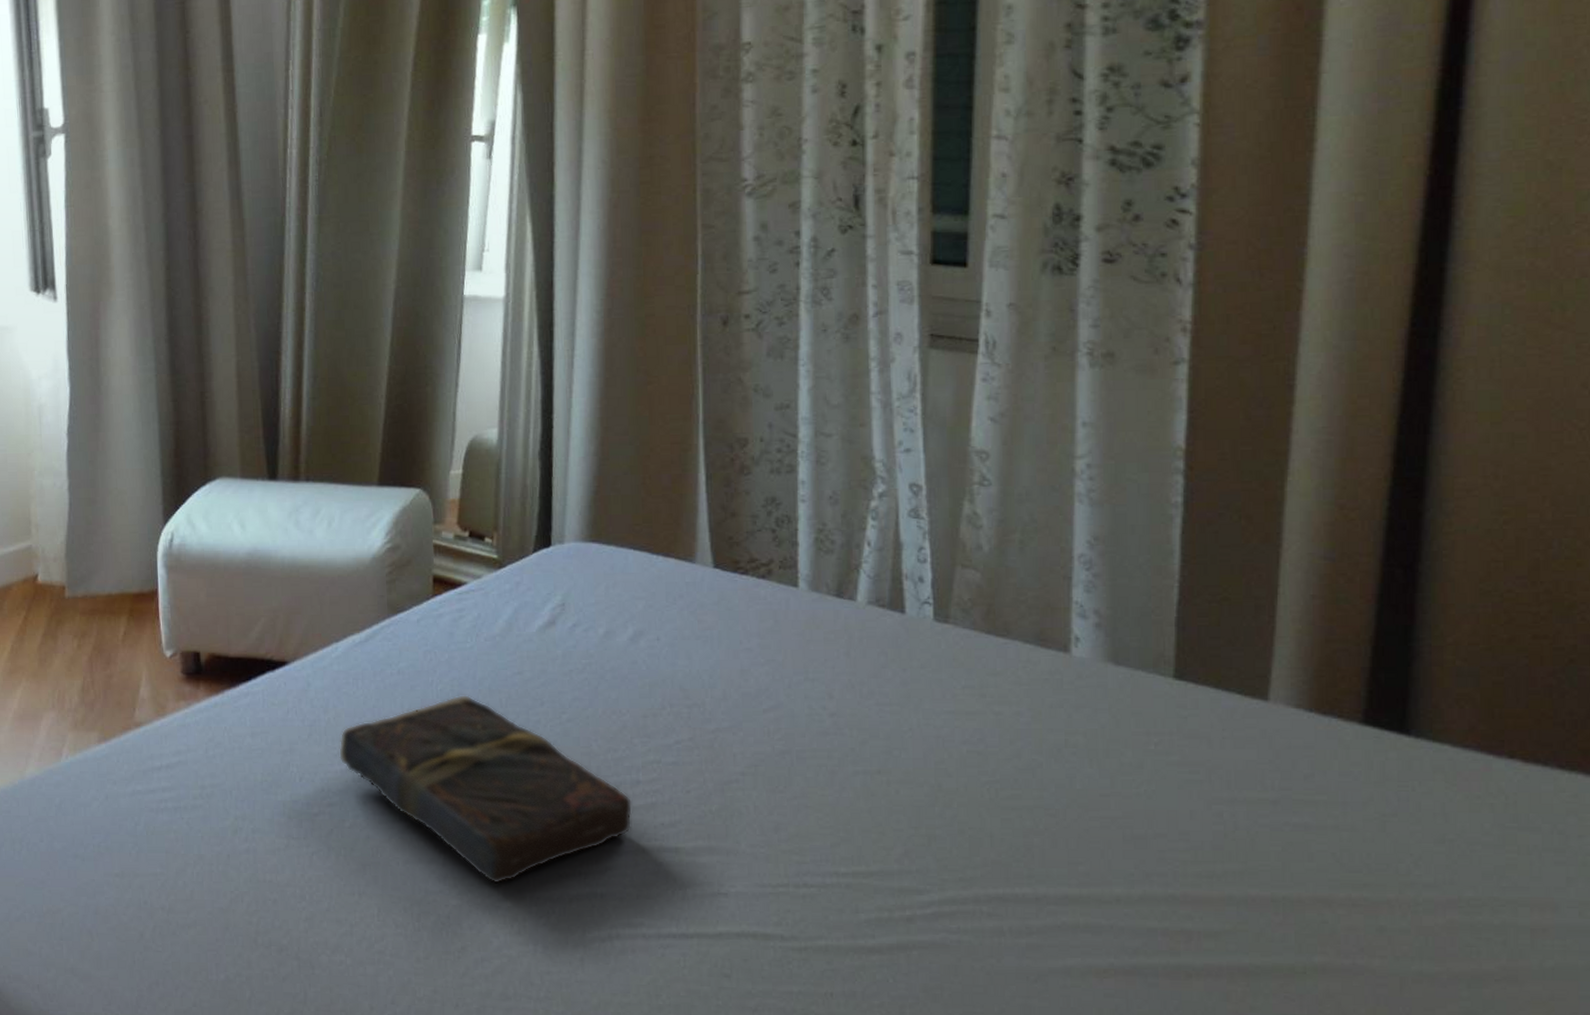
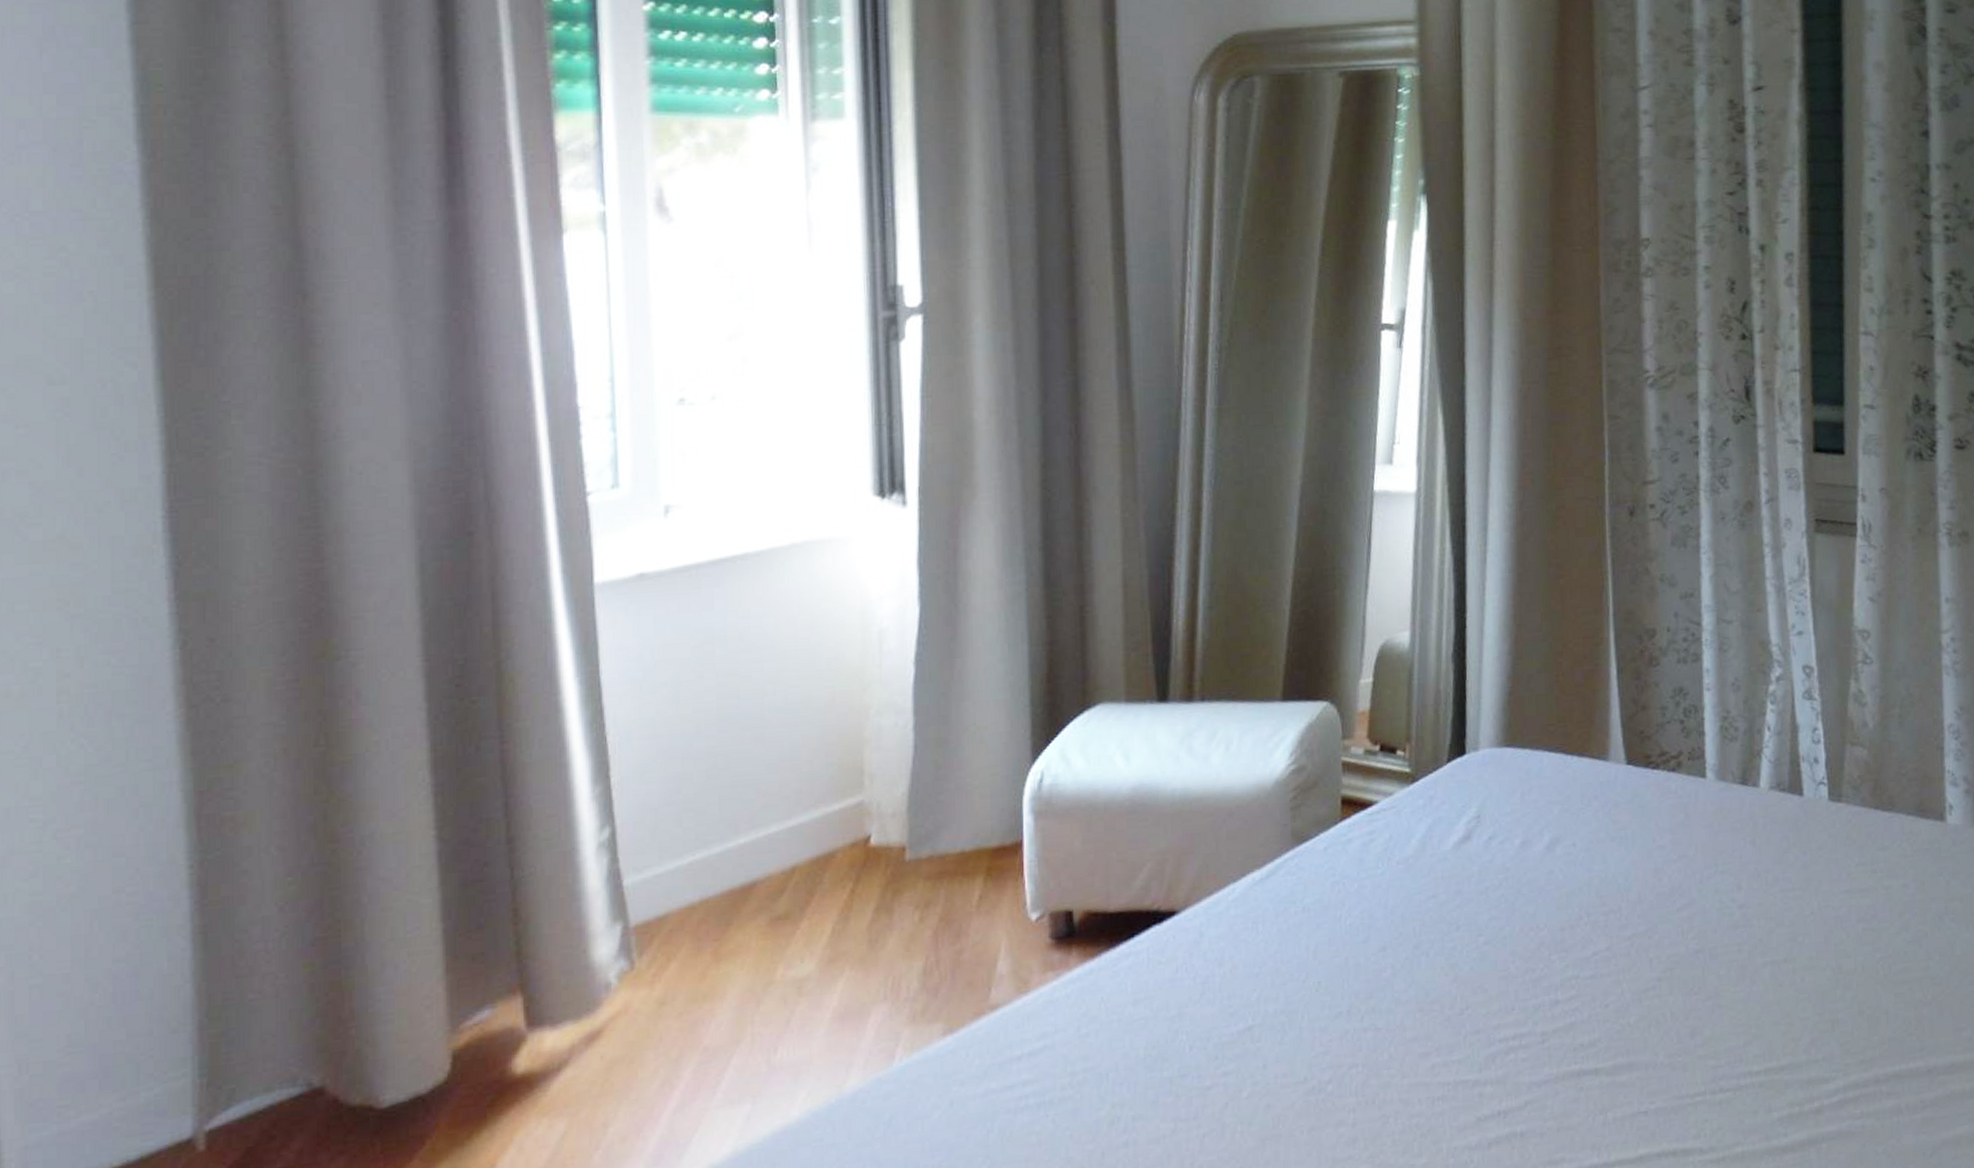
book: present [339,694,633,884] -> none [1235,926,1552,1139]

